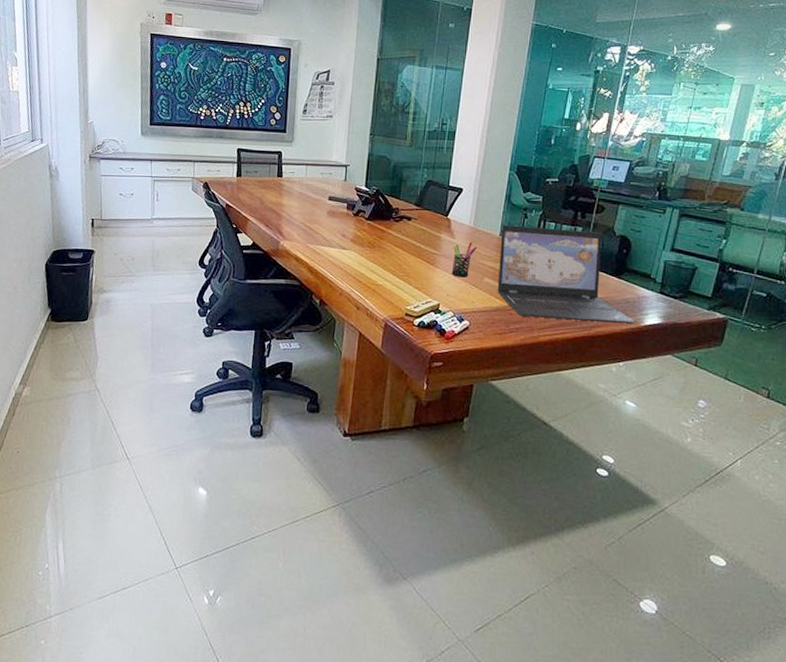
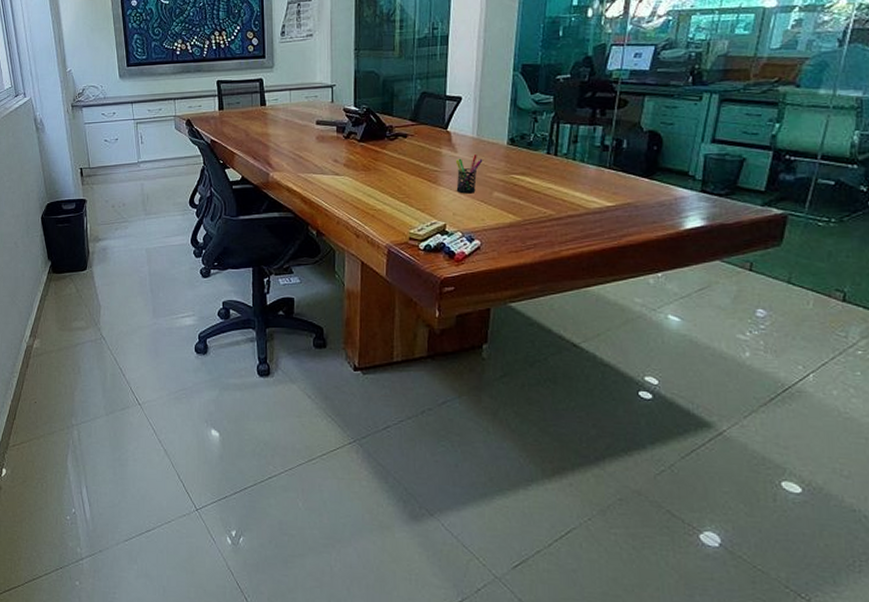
laptop: present [497,224,636,324] -> none [508,129,674,231]

